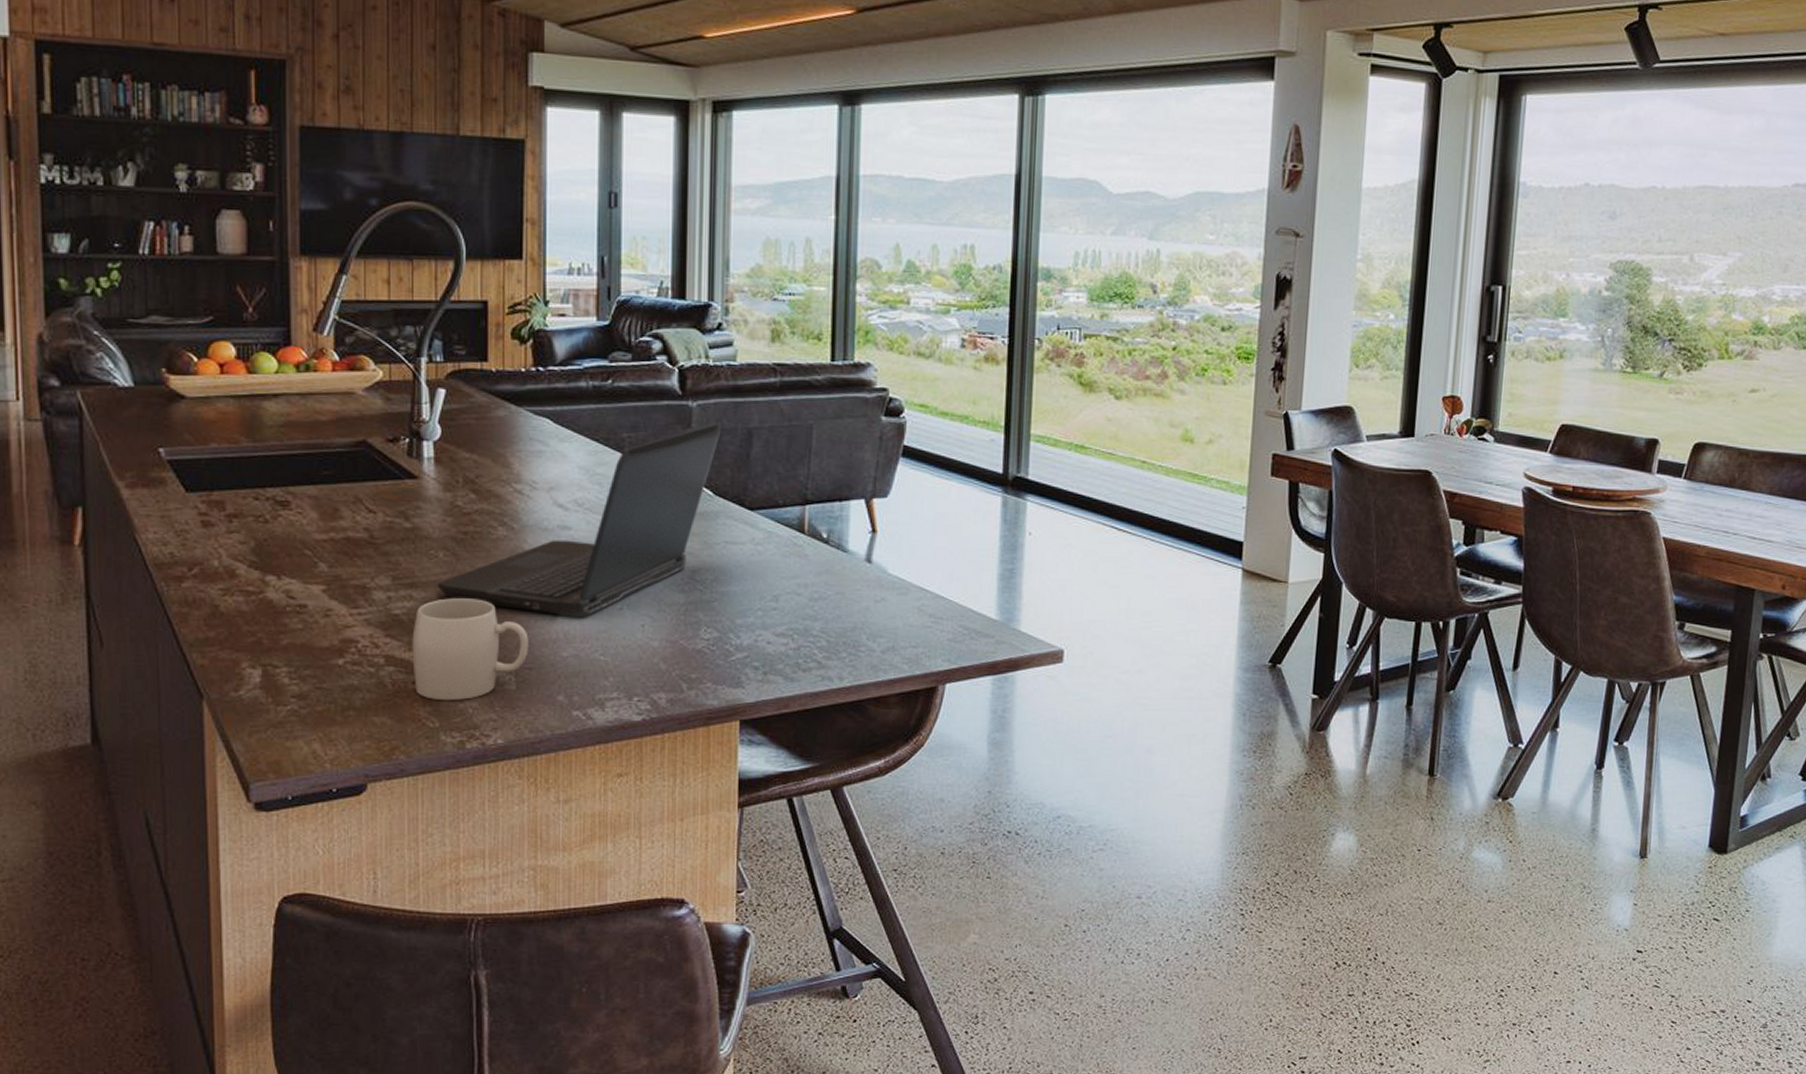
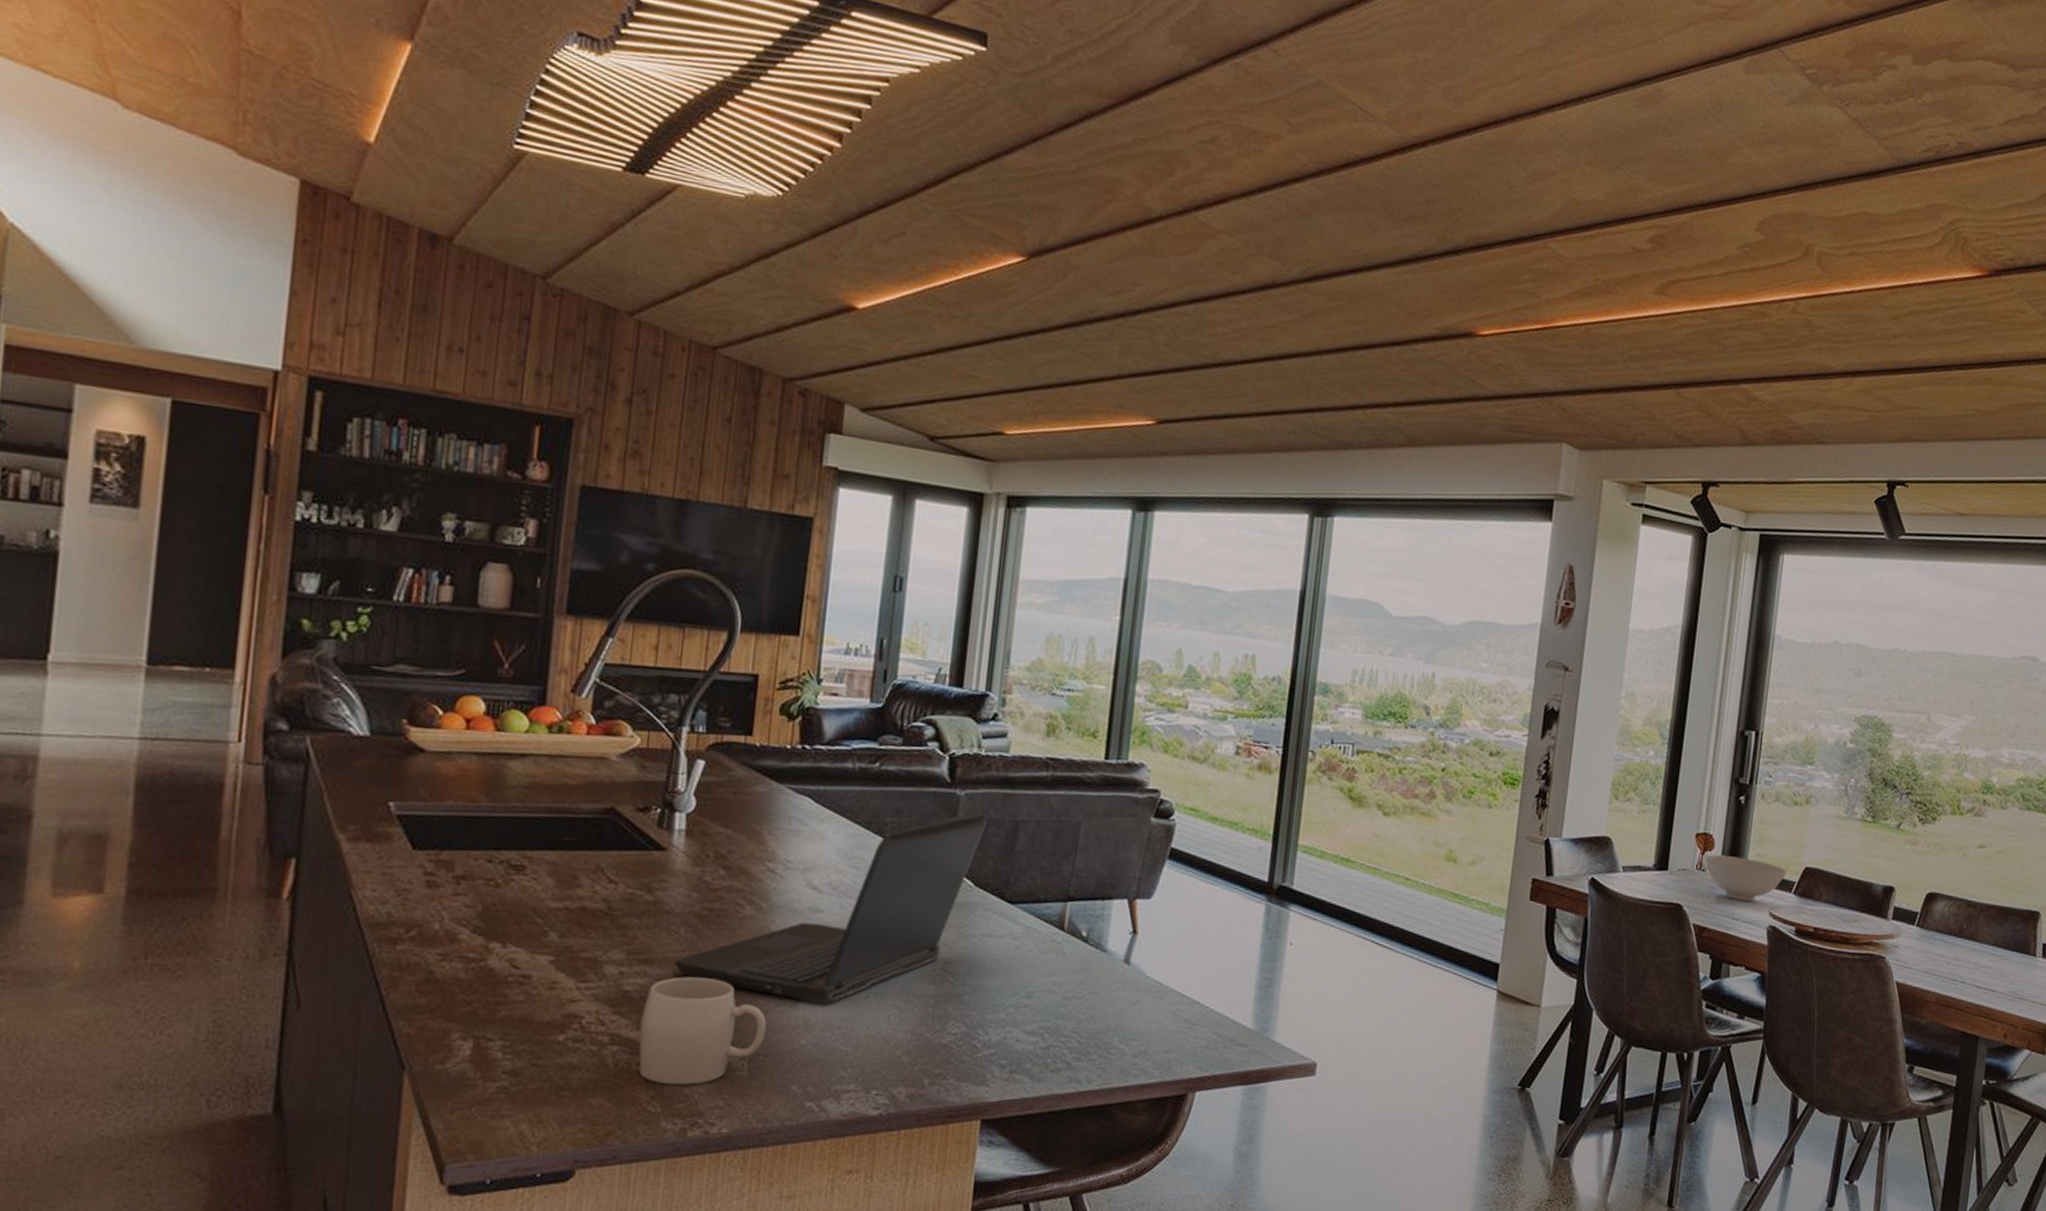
bowl: none [1453,417,1542,464] -> present [1705,854,1787,902]

